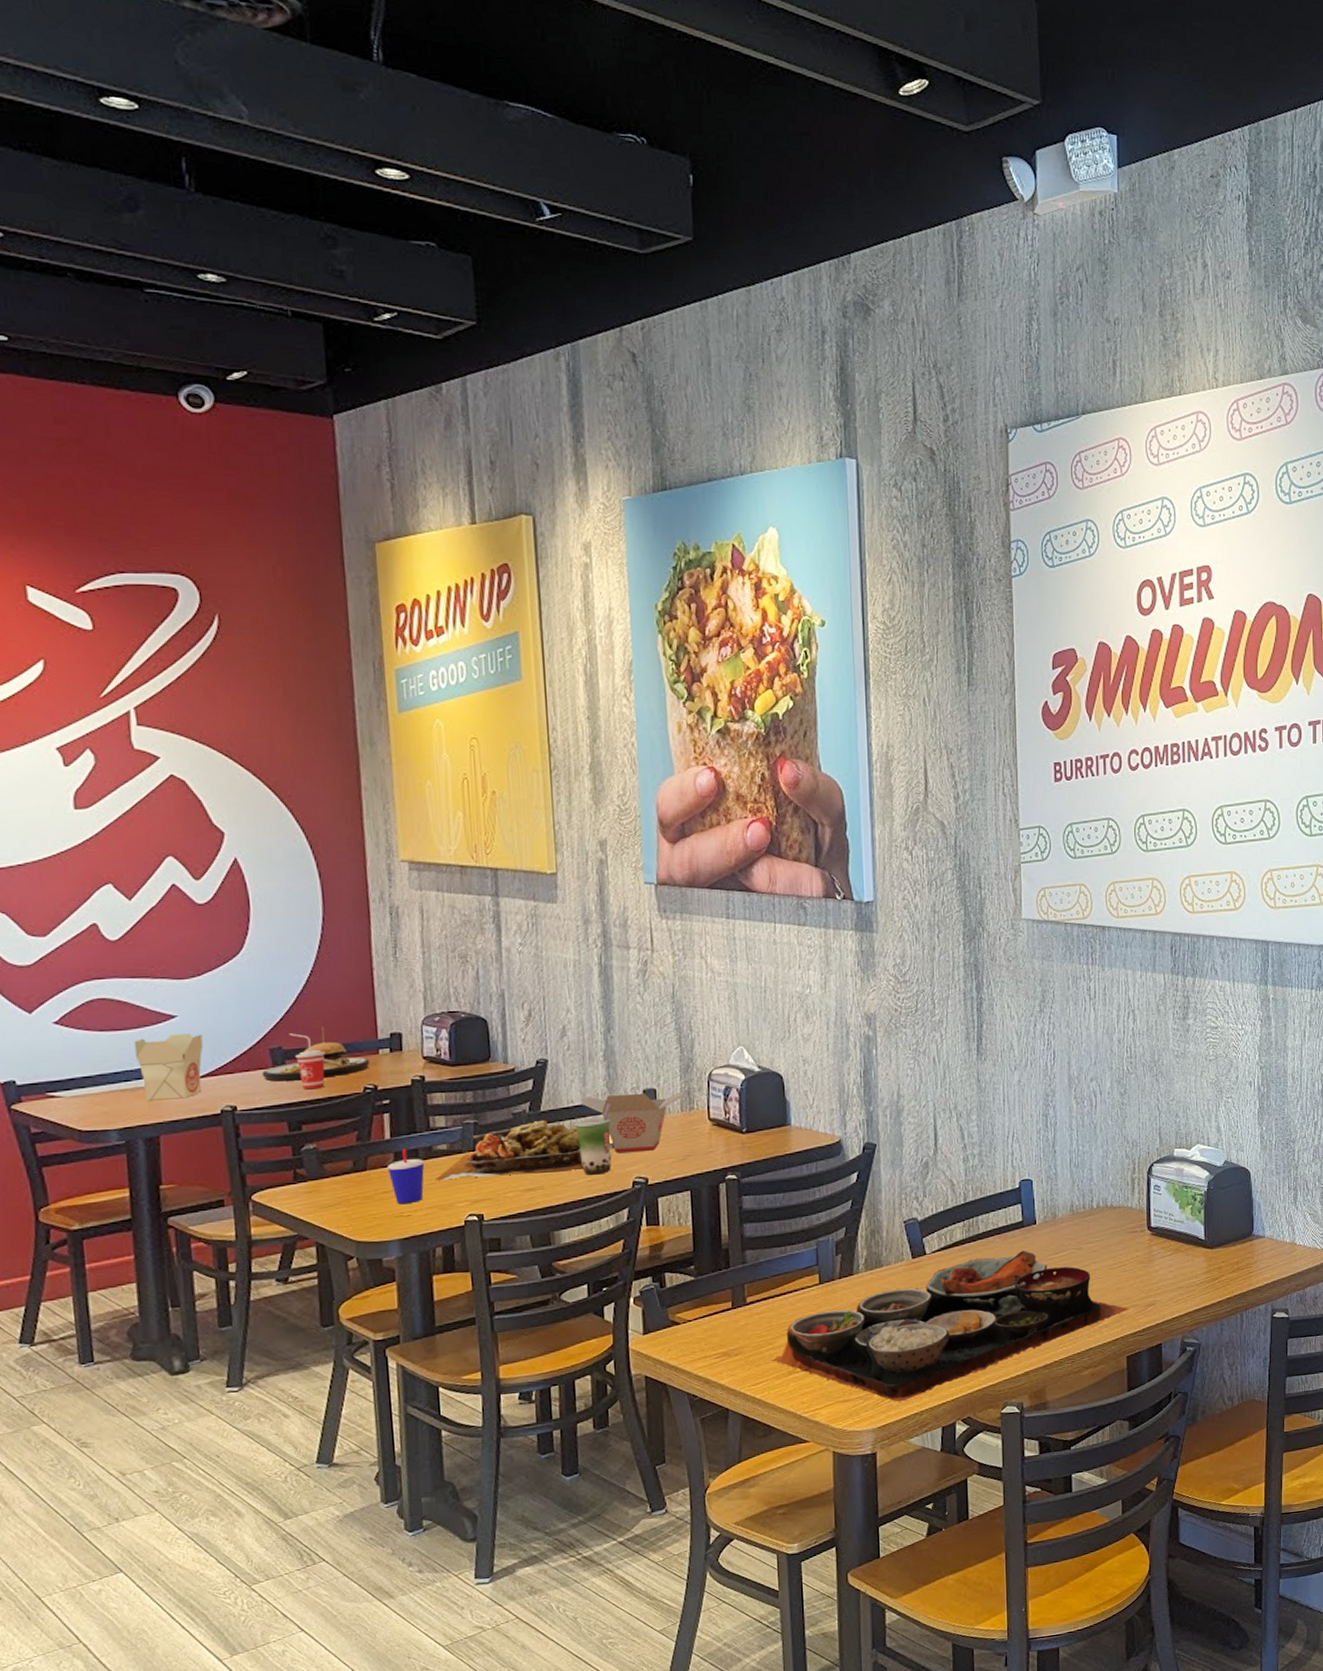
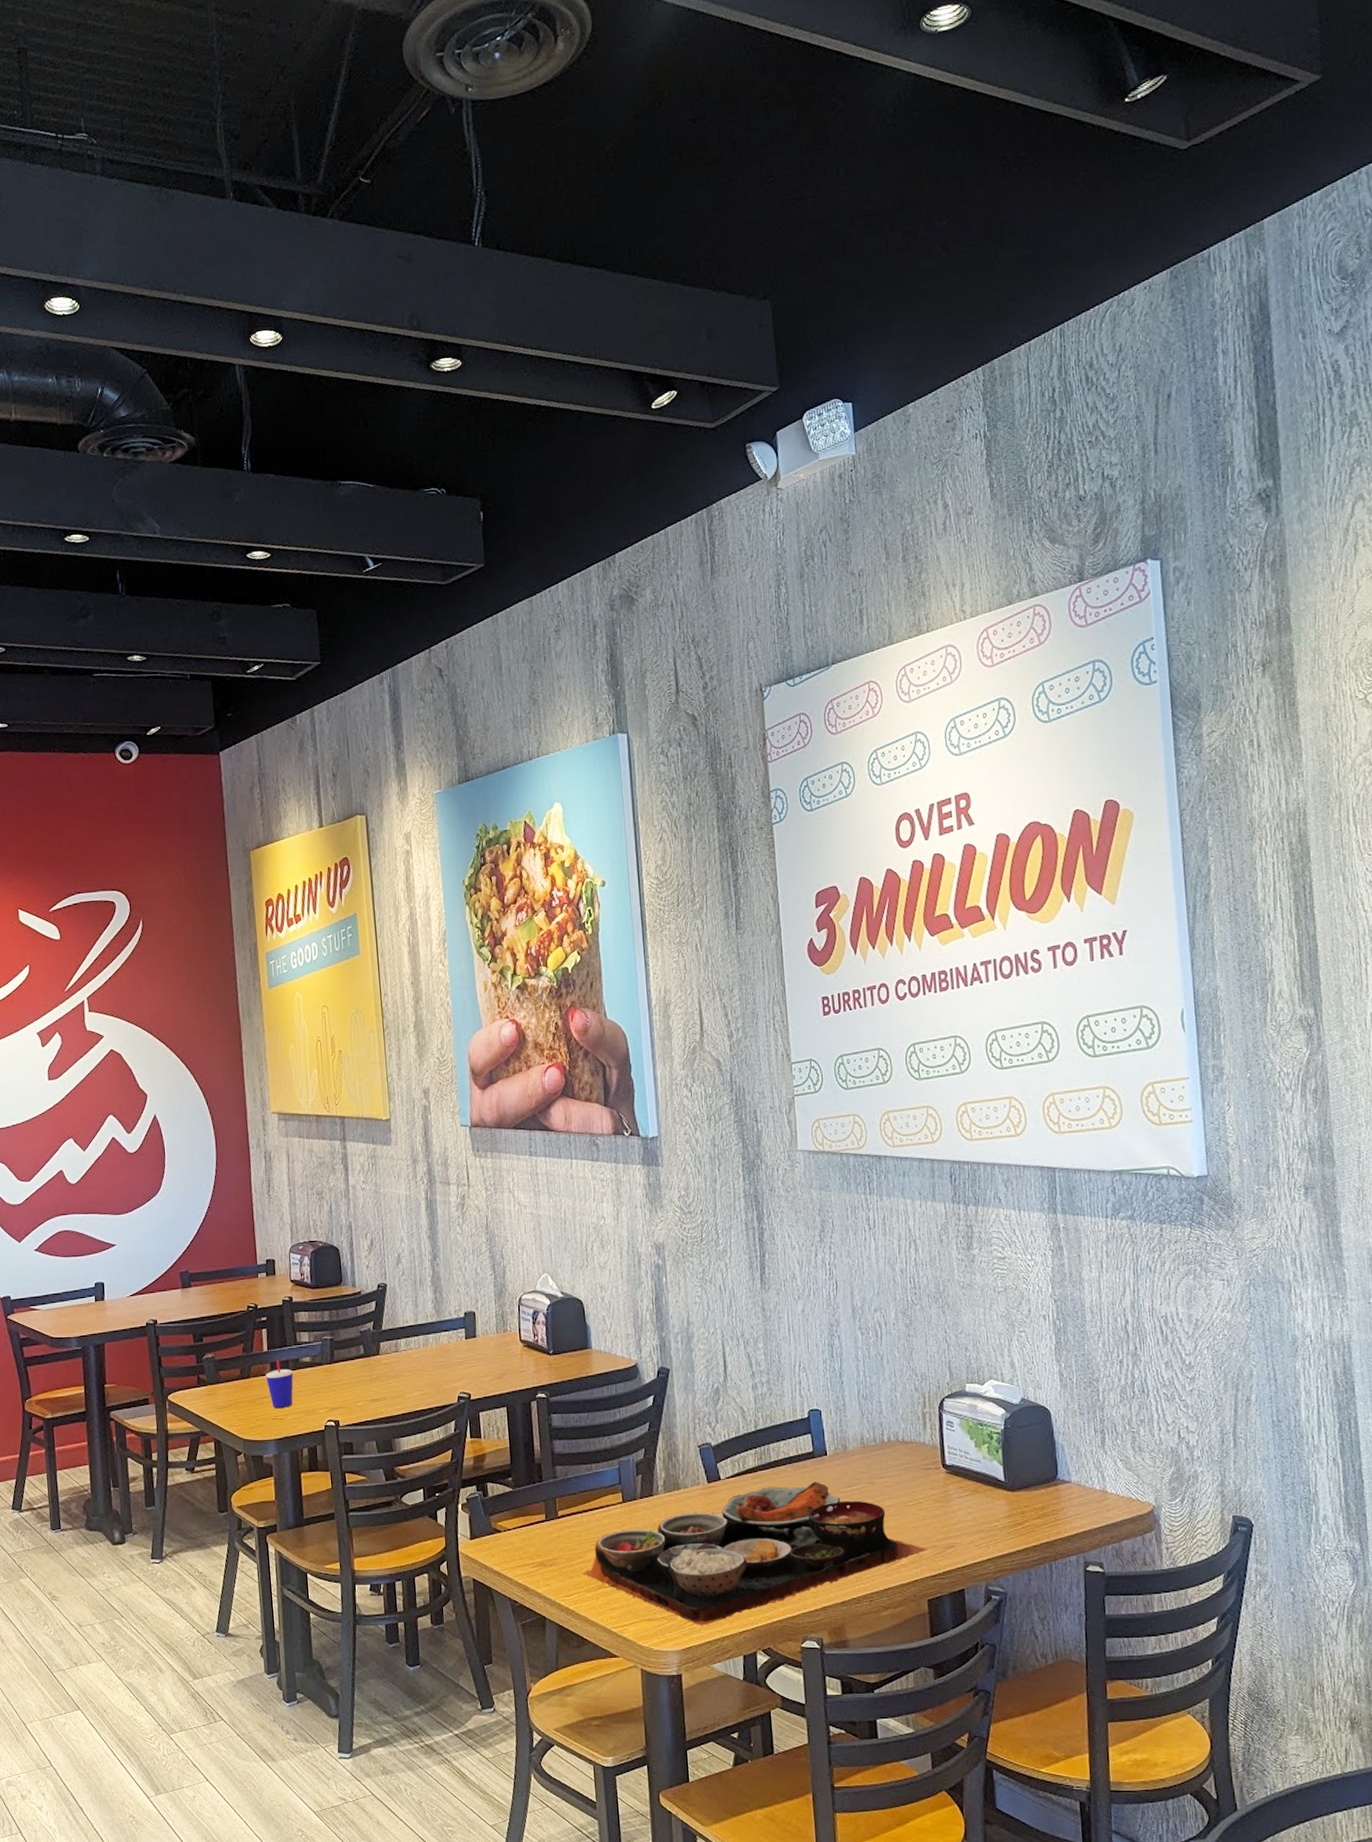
takeout container: present [133,1033,204,1102] -> none [87,1259,134,1315]
plate: present [261,1026,371,1082] -> none [174,1254,252,1300]
beverage cup: present [289,1033,326,1090] -> none [193,1259,219,1307]
food tray: present [435,1121,614,1181] -> none [302,1338,442,1389]
beverage cup: present [575,1102,612,1175] -> none [409,1323,441,1389]
takeout container: present [581,1089,688,1152] -> none [414,1313,502,1369]

